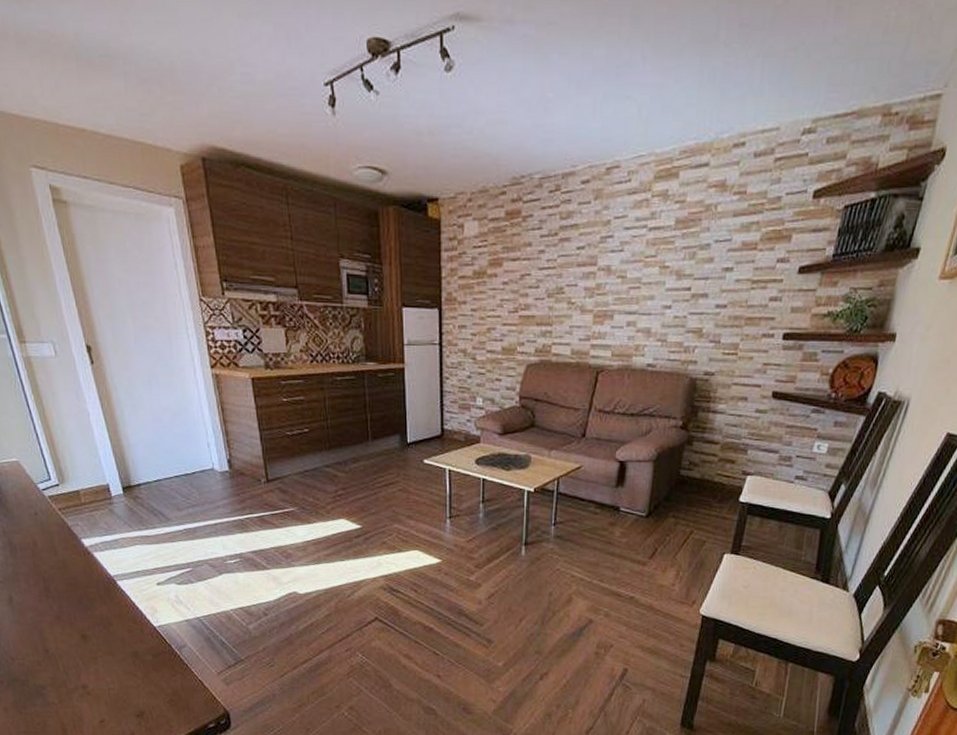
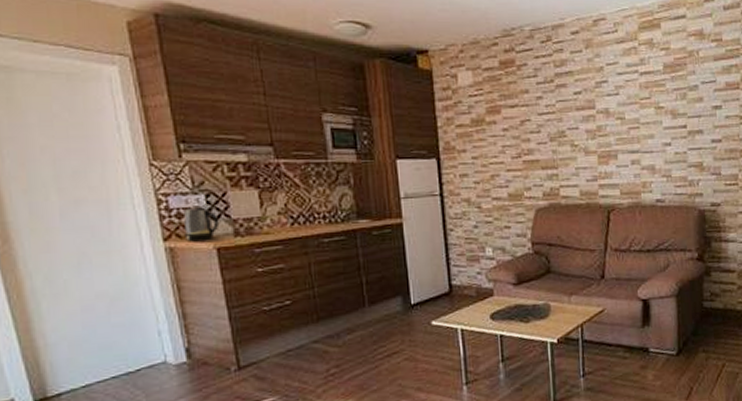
kettle: none [225,340,254,371] -> present [182,207,220,242]

